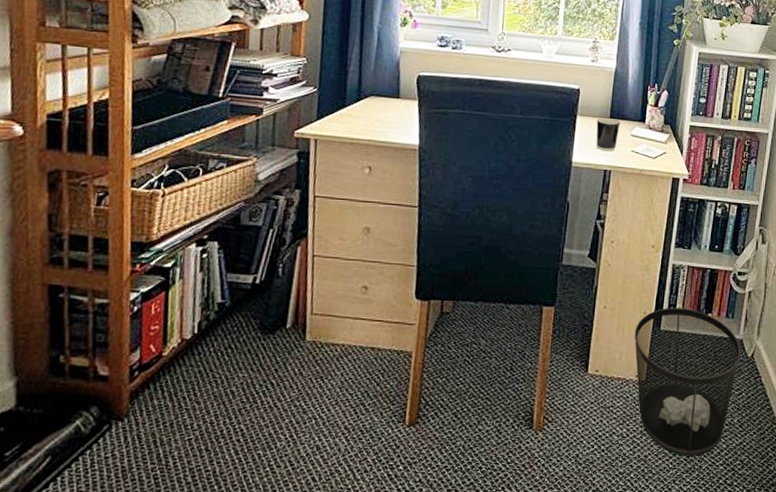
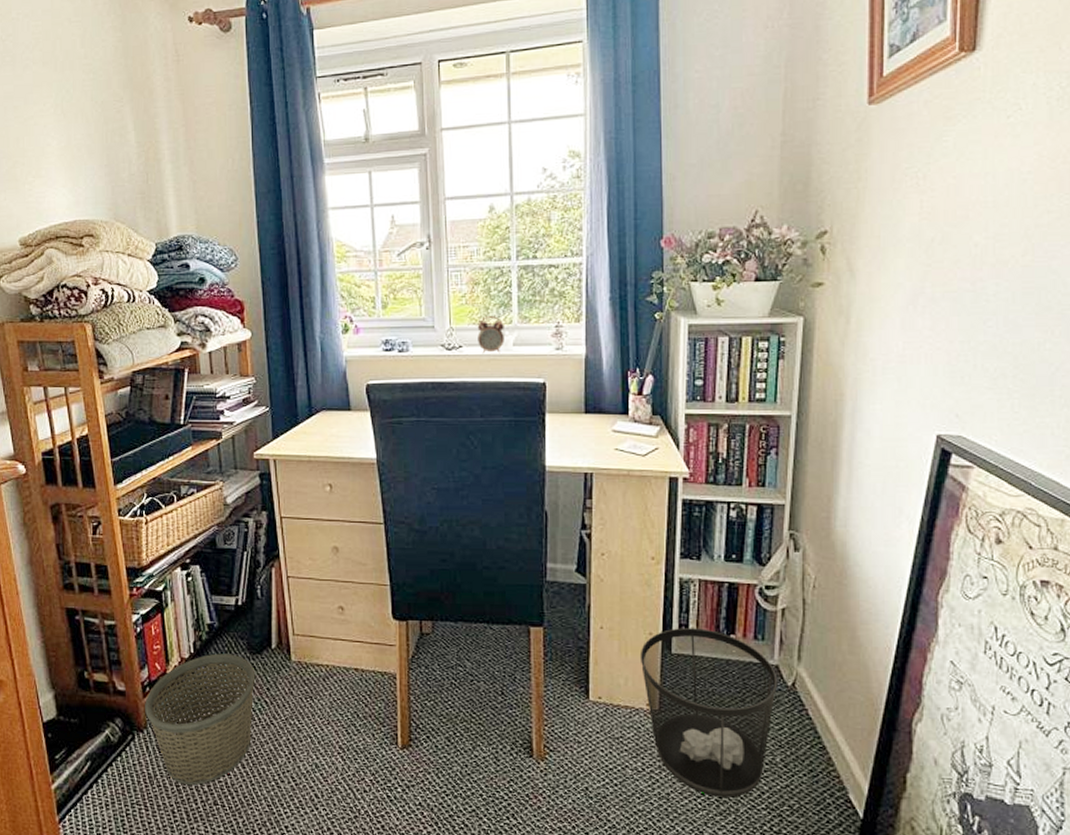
basket: none [129,334,265,476] -> present [145,653,256,785]
alarm clock: none [525,26,550,60] -> present [477,316,504,354]
mug: present [596,118,621,152] -> none [569,413,598,451]

